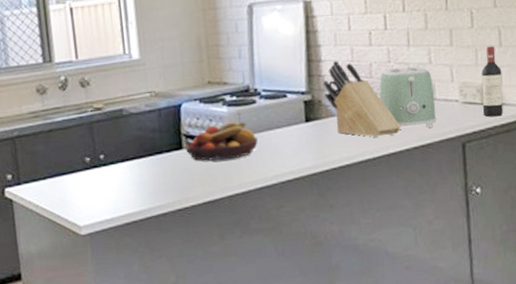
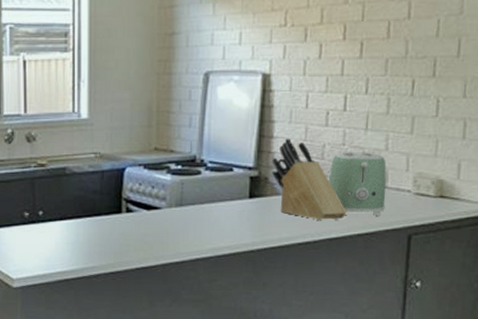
fruit bowl: present [184,120,258,161] -> none [124,190,198,228]
wine bottle: present [481,46,504,117] -> none [434,138,461,211]

